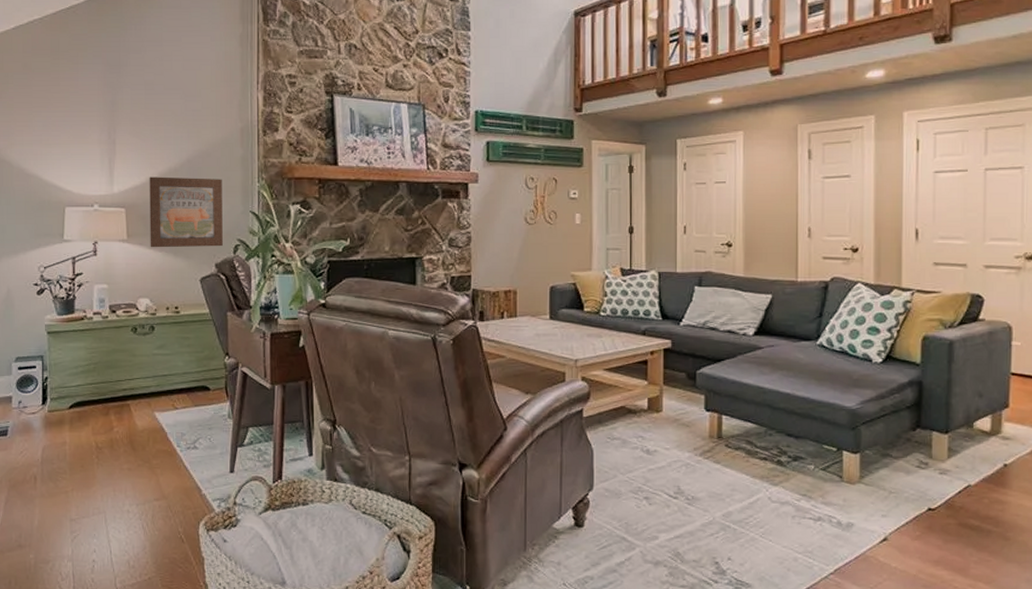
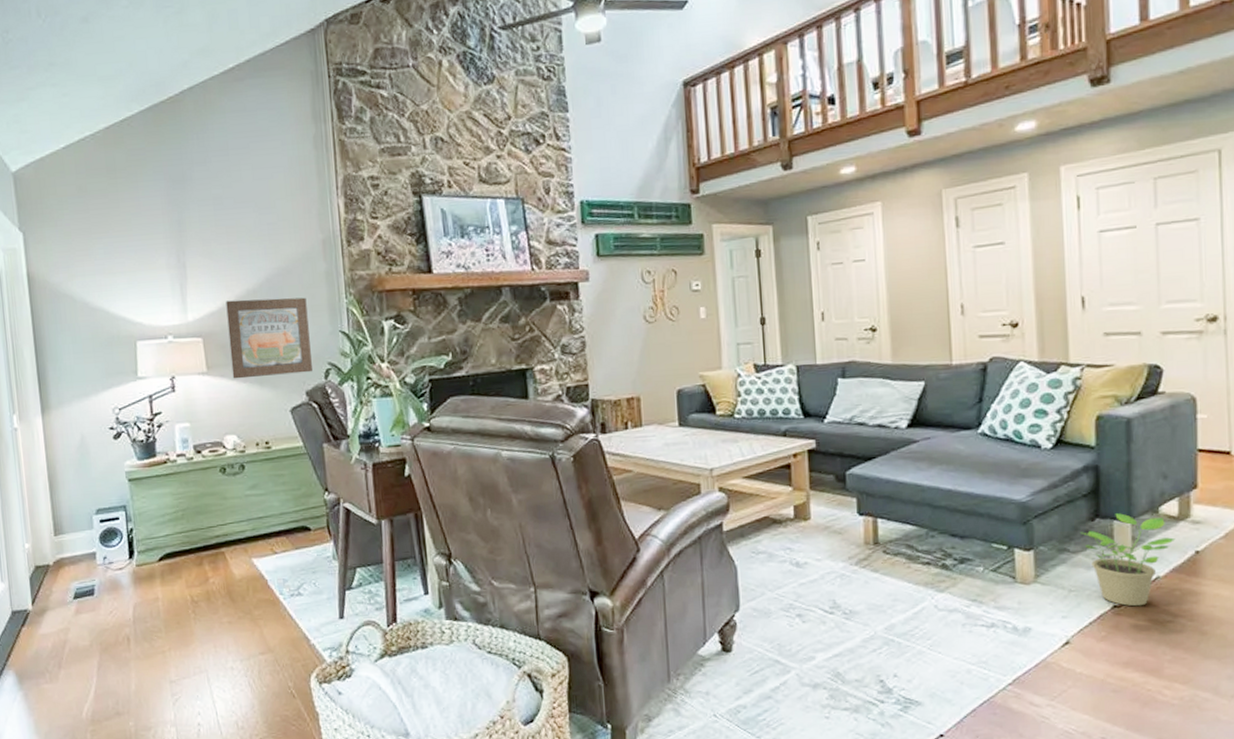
potted plant: none [903,425,987,511] -> present [1080,513,1176,607]

